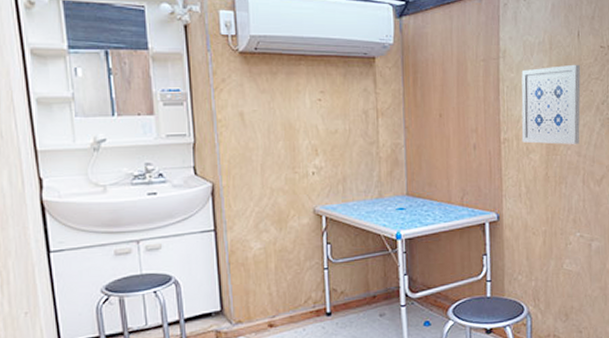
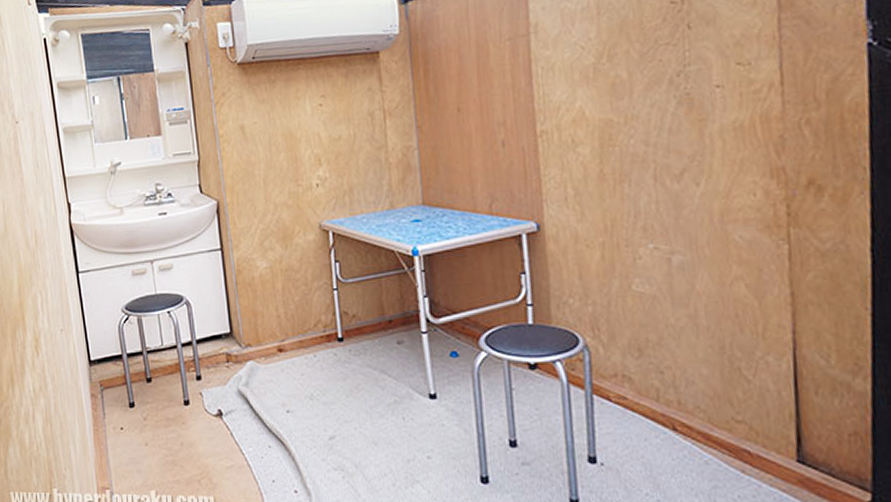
wall art: present [521,64,581,144] -> none [560,28,647,134]

